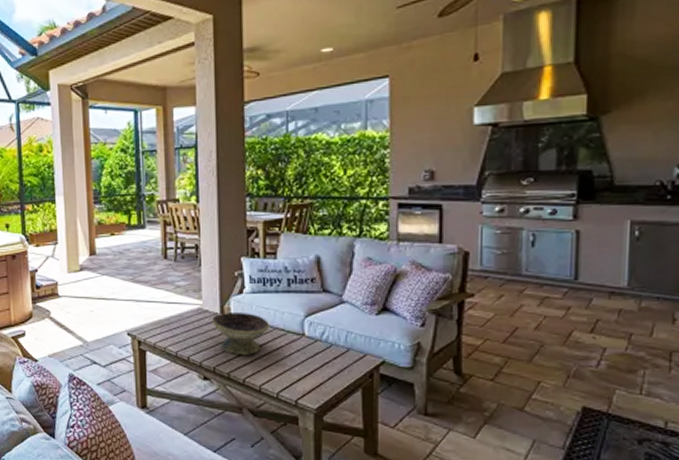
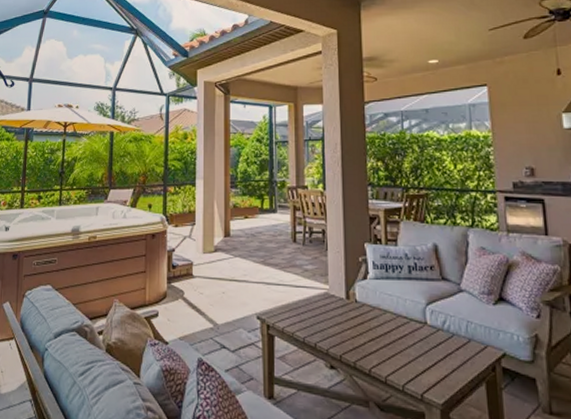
decorative bowl: present [212,313,271,355] -> none [338,298,394,343]

